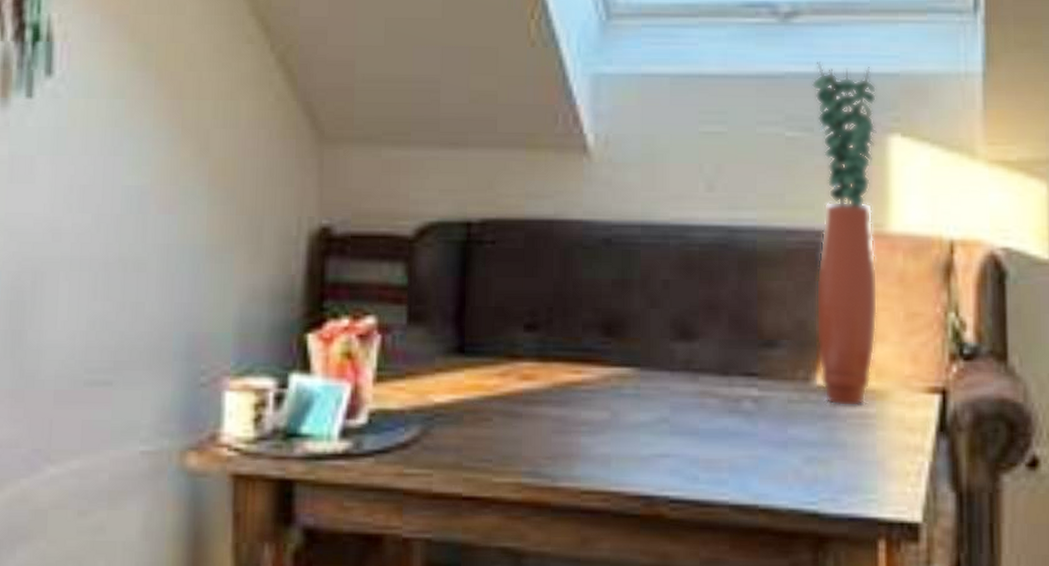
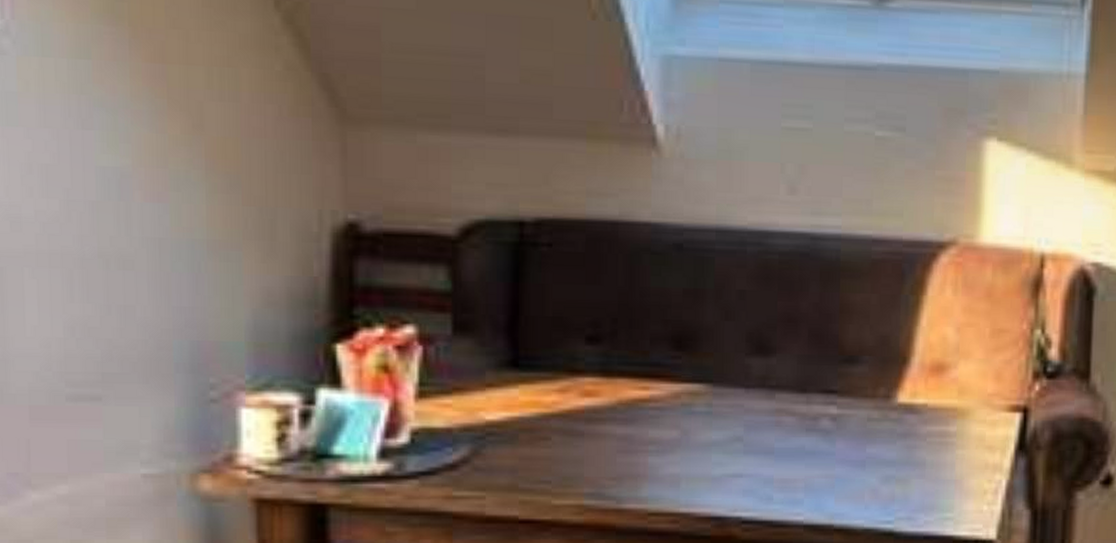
vase: present [811,61,878,407] -> none [899,53,974,425]

